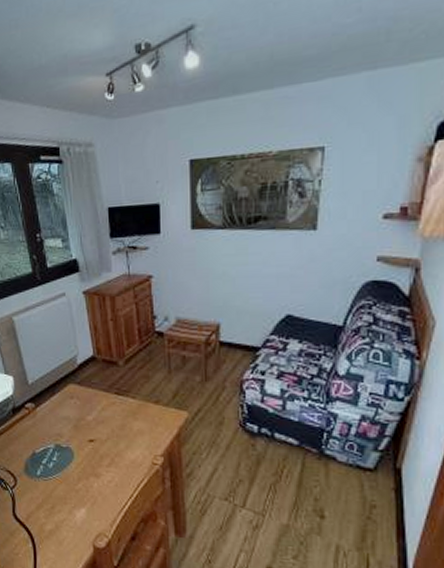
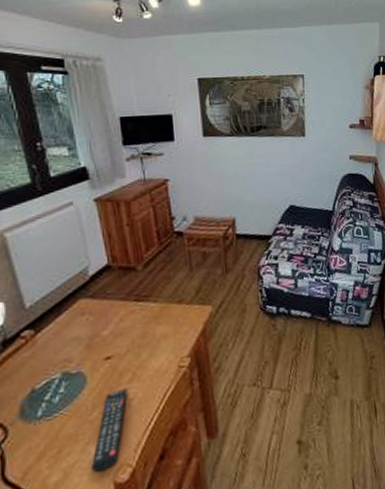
remote control: none [76,470,106,534] -> present [91,387,127,473]

